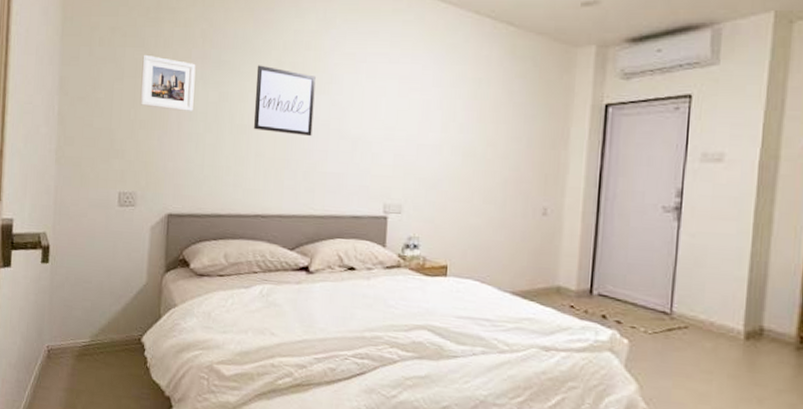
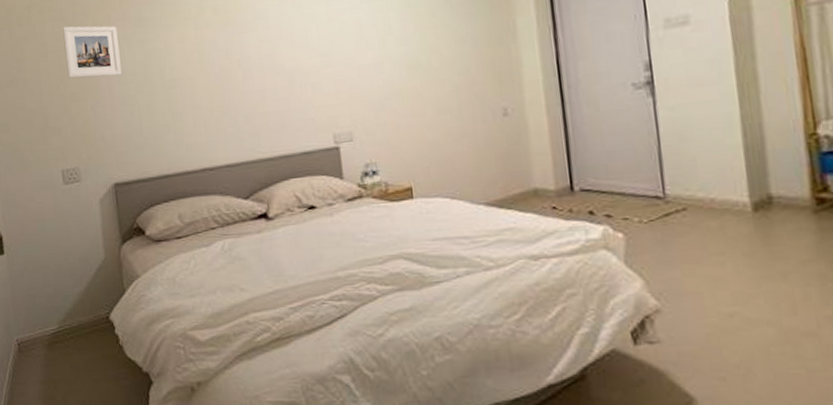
wall art: present [253,65,316,137] -> none [178,14,246,82]

